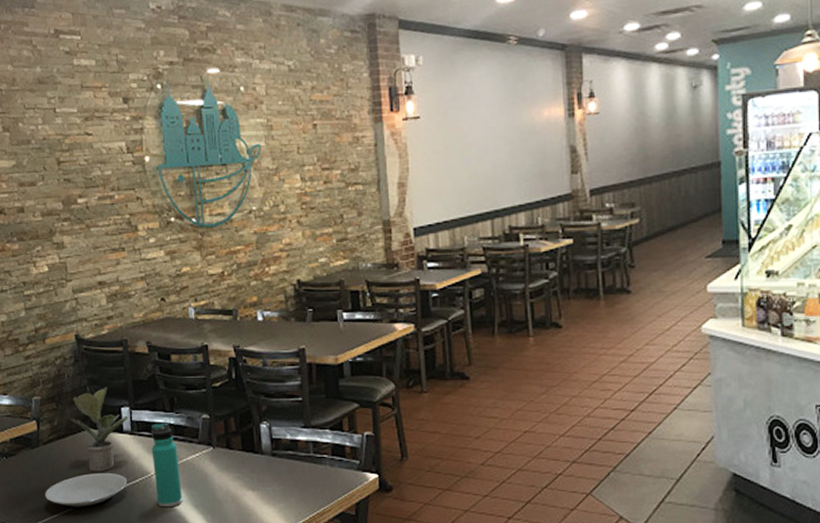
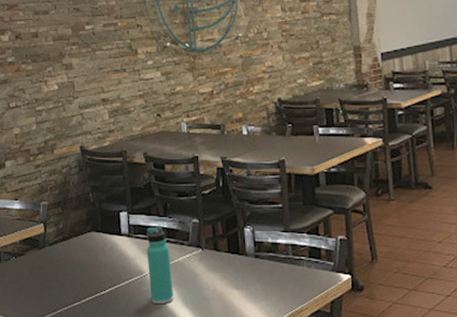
plate: present [45,472,128,510] -> none [50,271,125,306]
potted plant: present [71,387,128,472] -> none [74,193,126,271]

